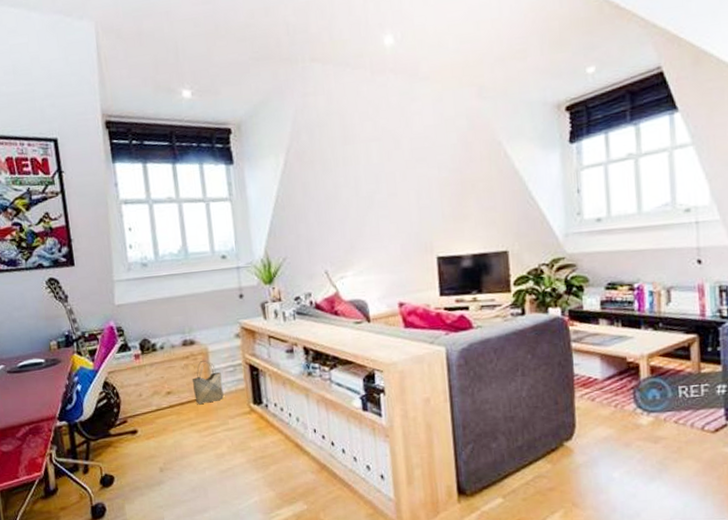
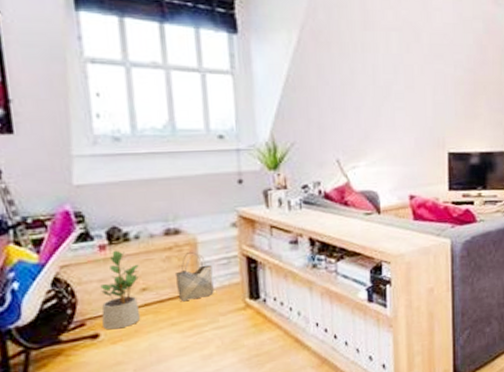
potted plant: none [137,358,167,427] -> present [100,250,141,330]

